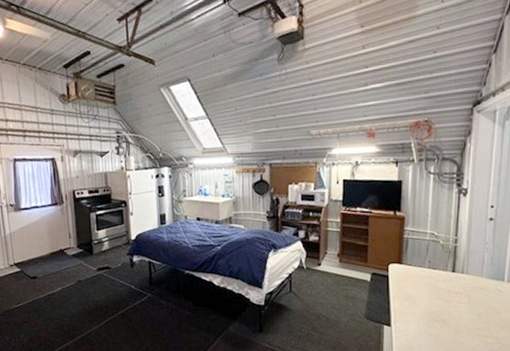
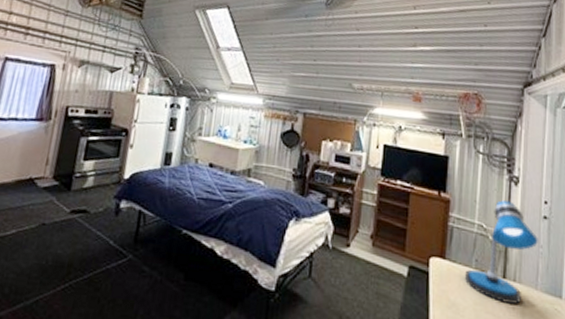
desk lamp: none [420,210,484,291] -> present [465,200,538,306]

